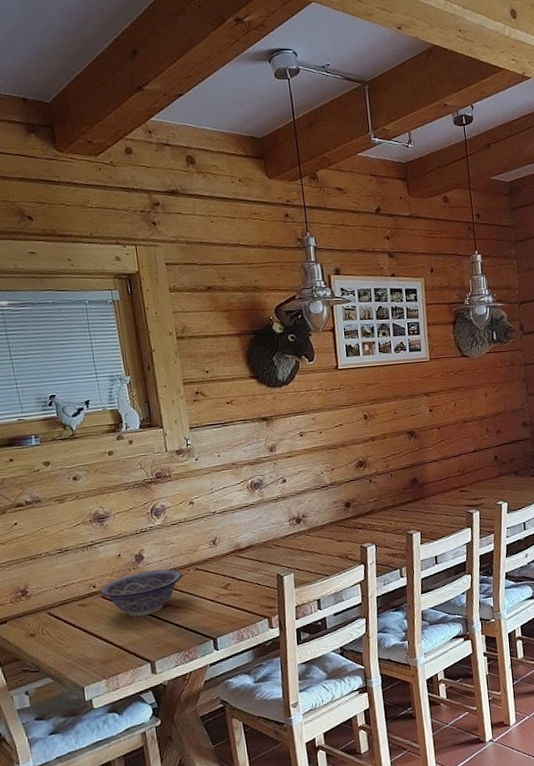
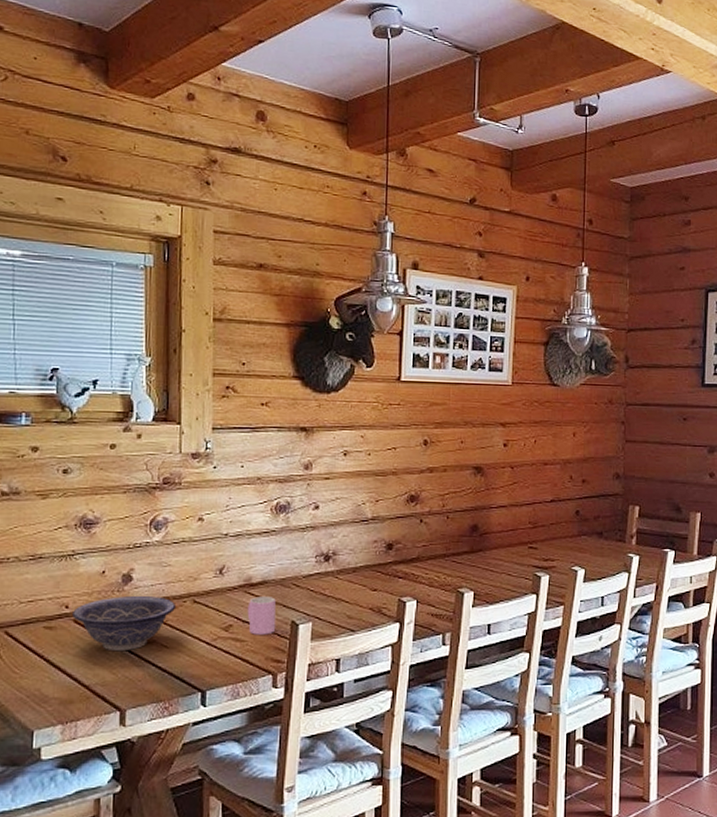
cup: none [240,557,266,589] -> present [247,597,276,635]

